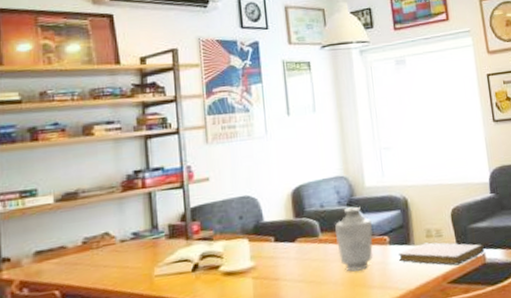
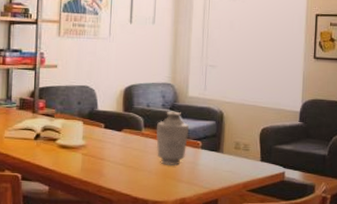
notebook: present [399,242,485,266] -> none [208,153,285,178]

